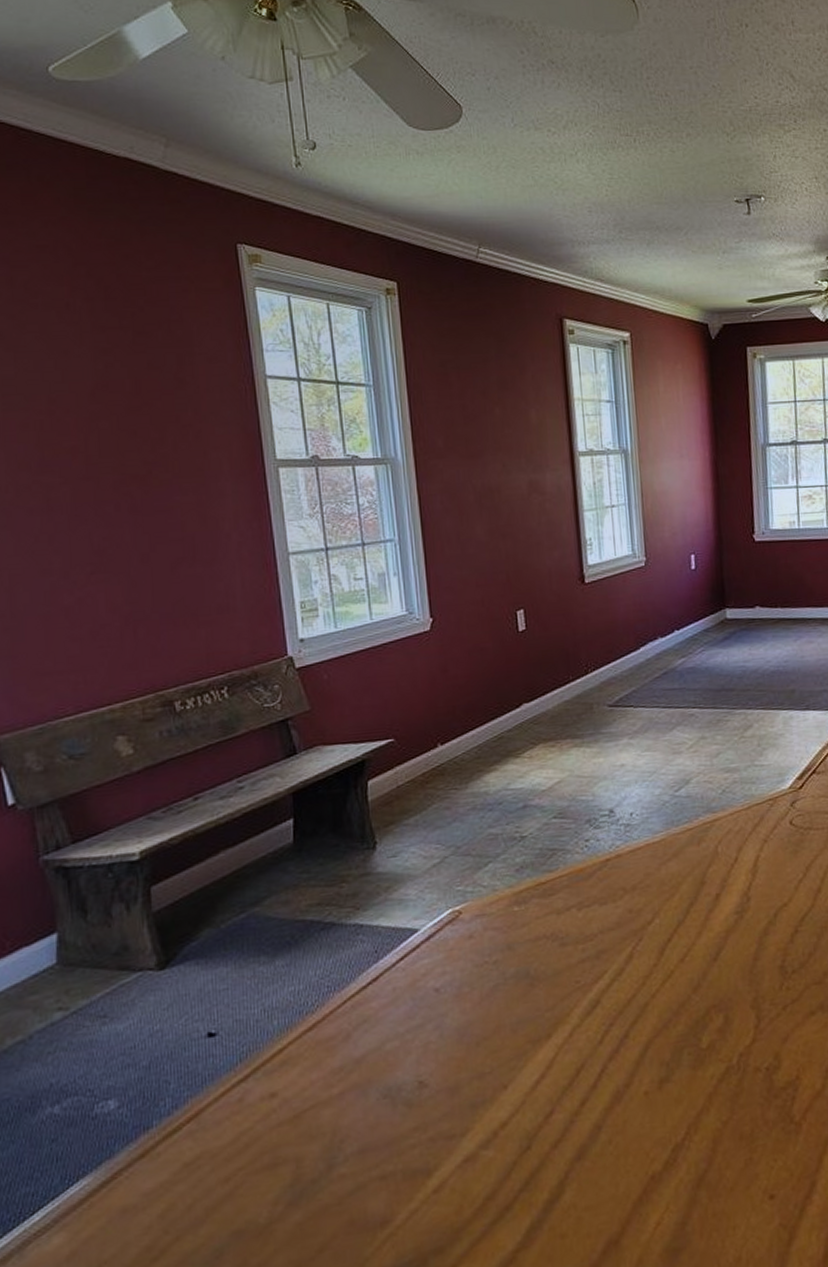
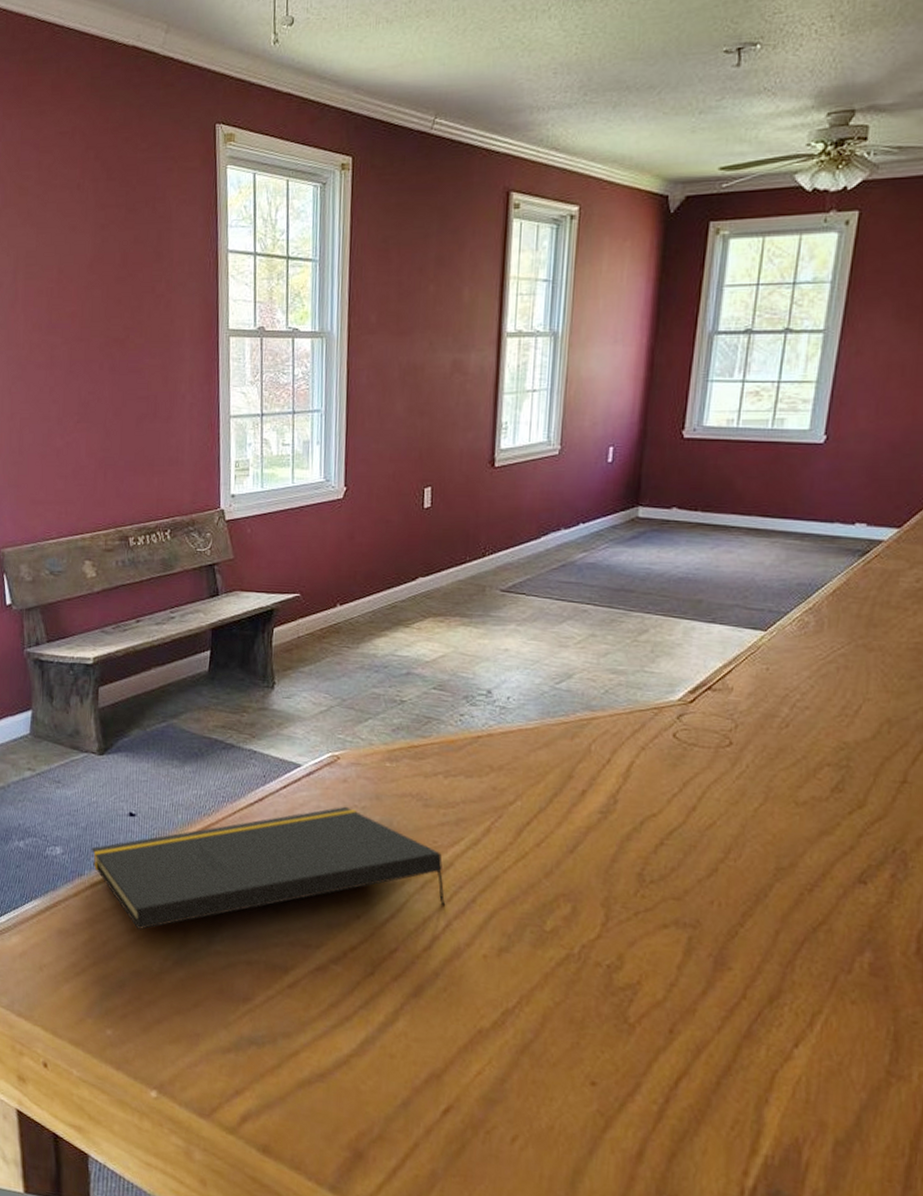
notepad: none [159,965,598,1178] -> present [91,806,446,930]

